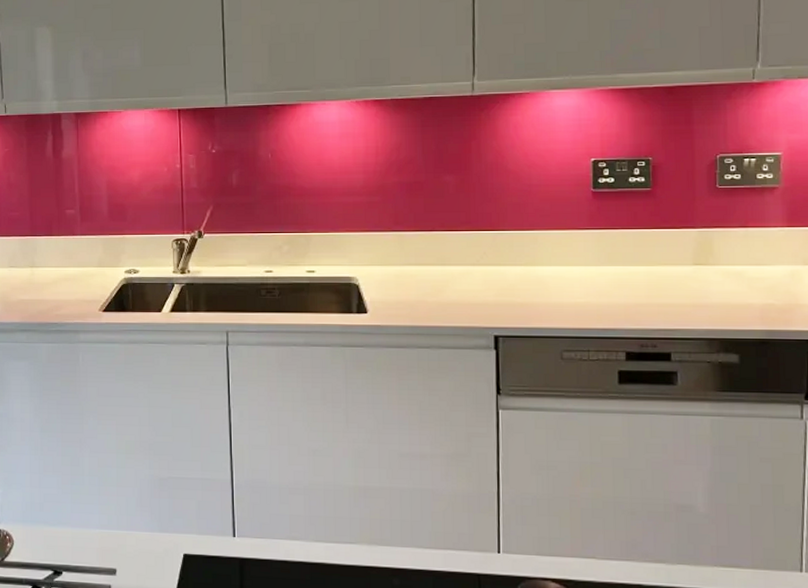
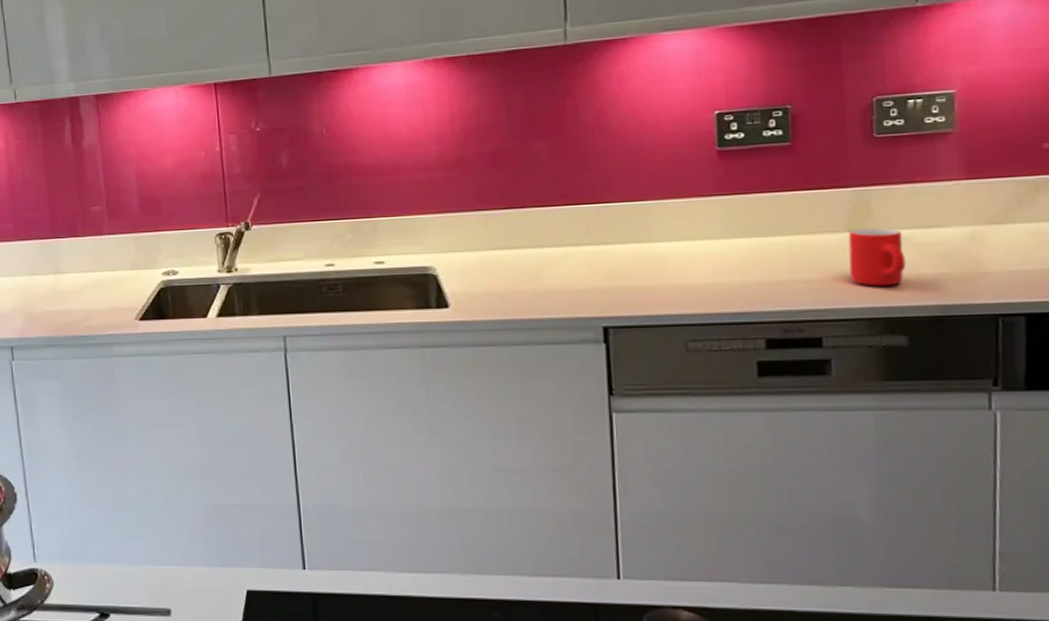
mug: none [694,263,739,312] -> present [848,227,906,287]

